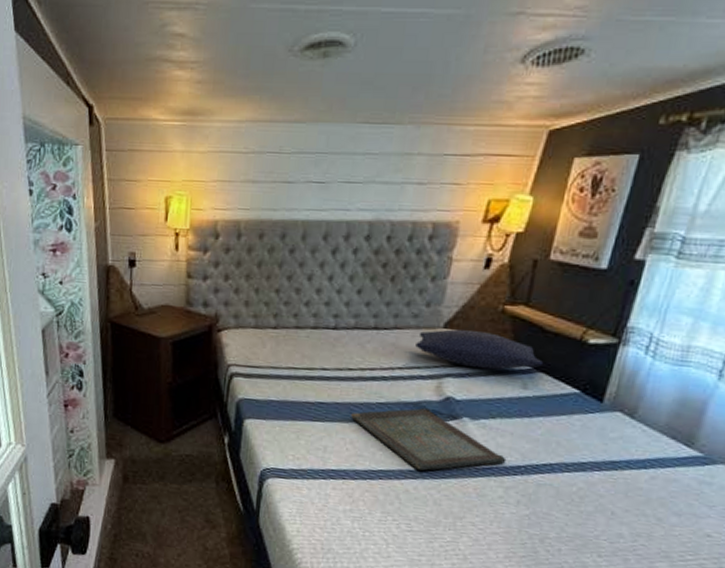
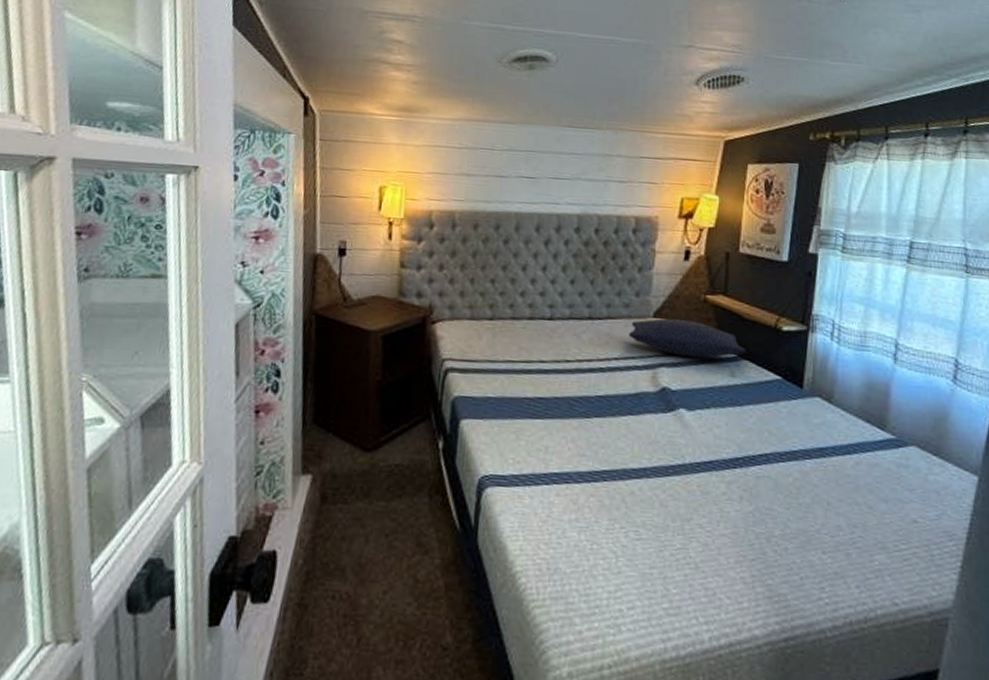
serving tray: present [351,407,507,471] -> none [571,399,725,469]

